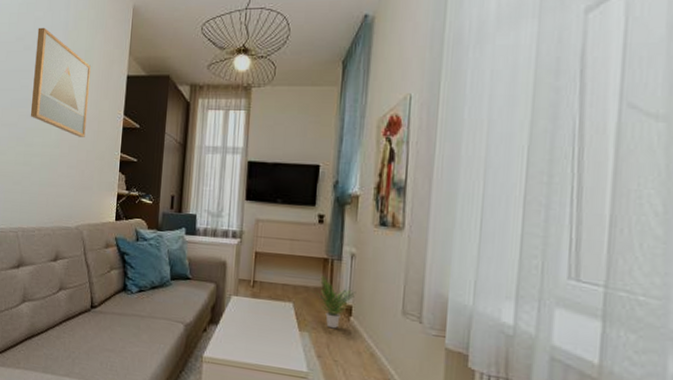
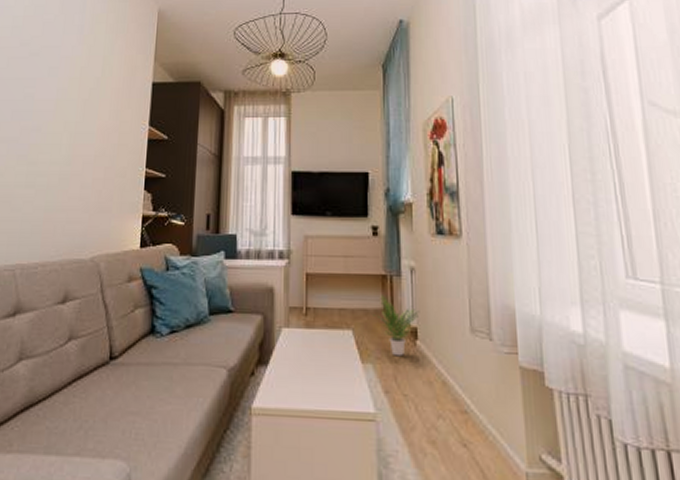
wall art: present [30,27,91,137] -> none [35,31,110,152]

